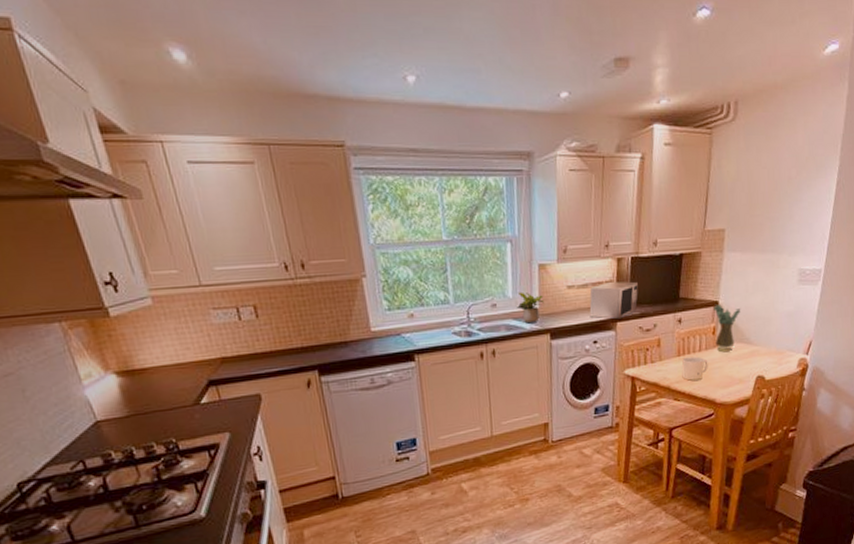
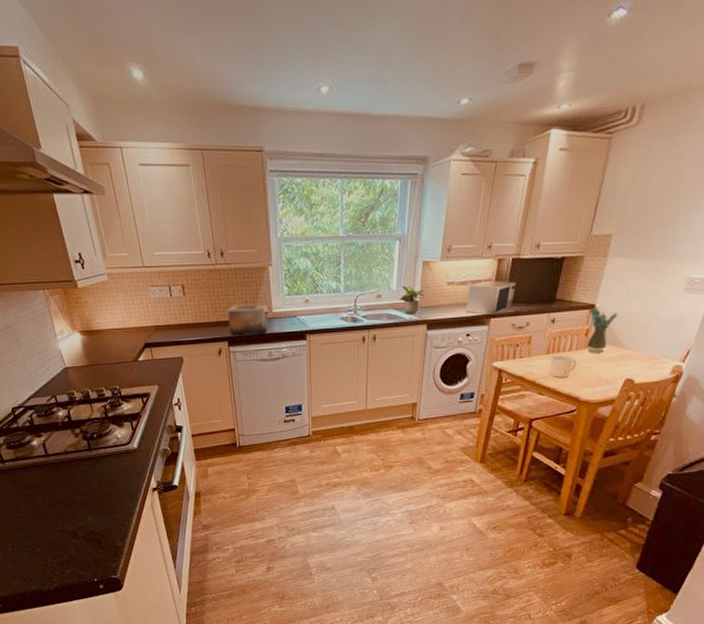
toaster: none [315,323,368,362] -> present [228,304,269,335]

